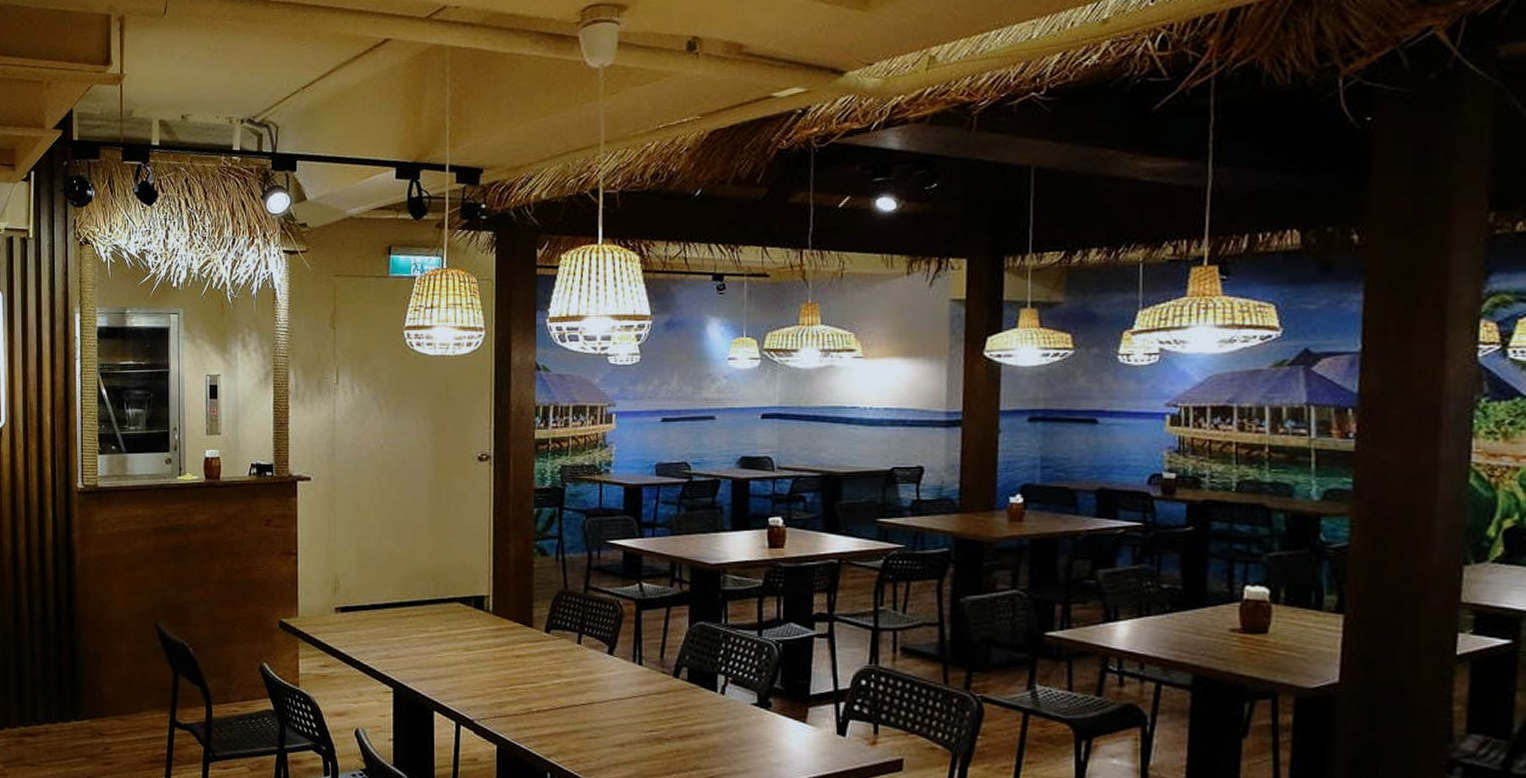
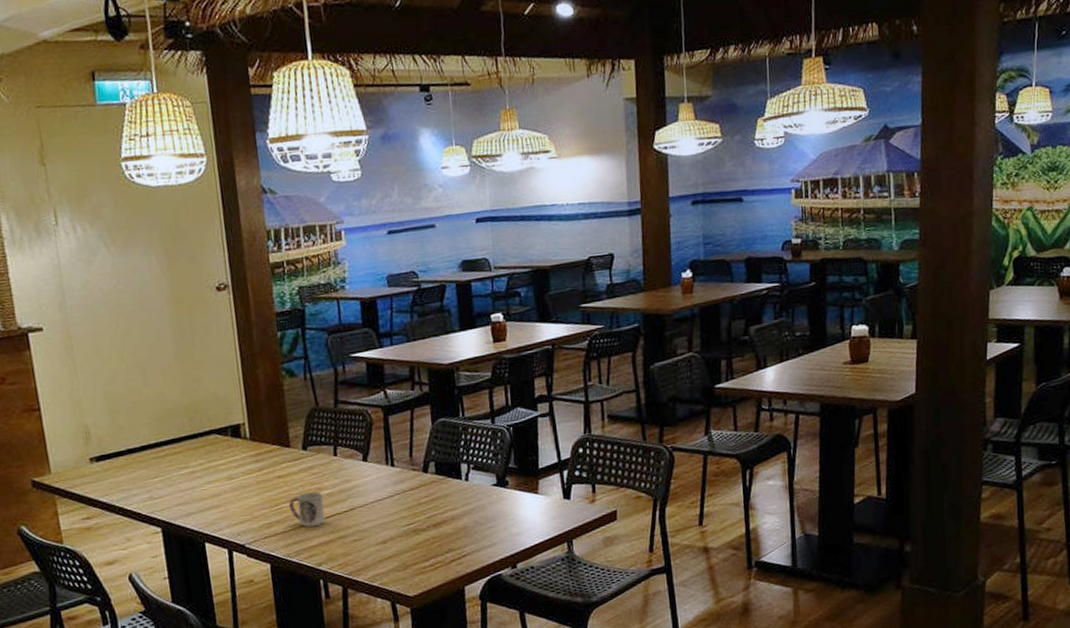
cup: none [524,677,561,714] -> present [289,491,325,527]

